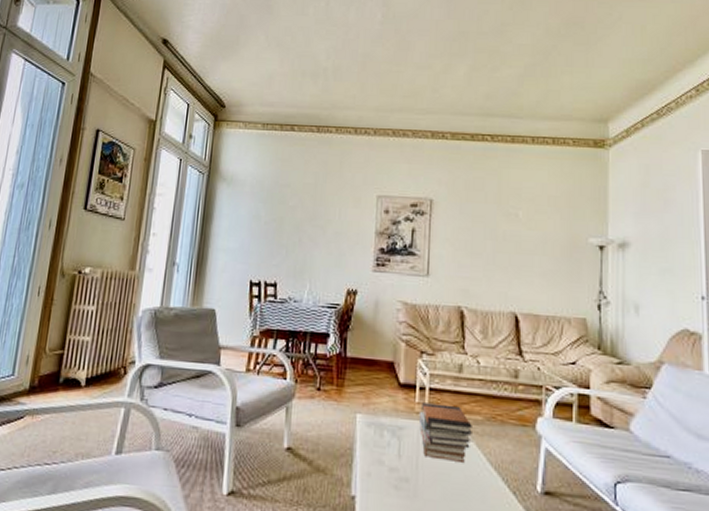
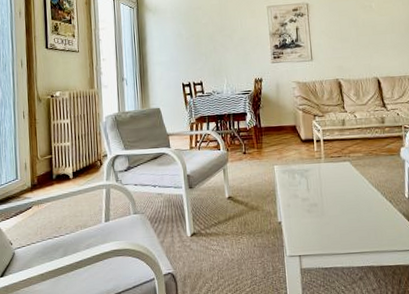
book stack: present [418,403,472,462] -> none [318,149,357,188]

